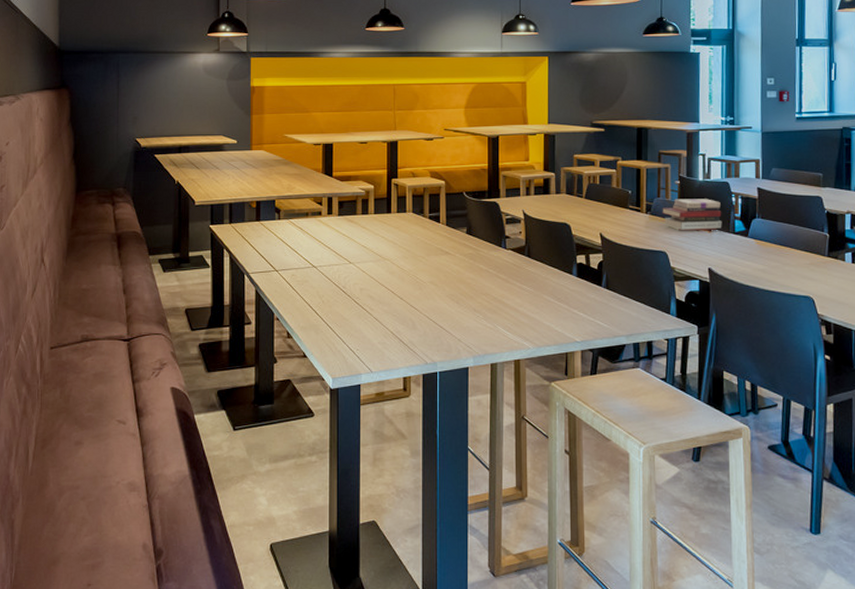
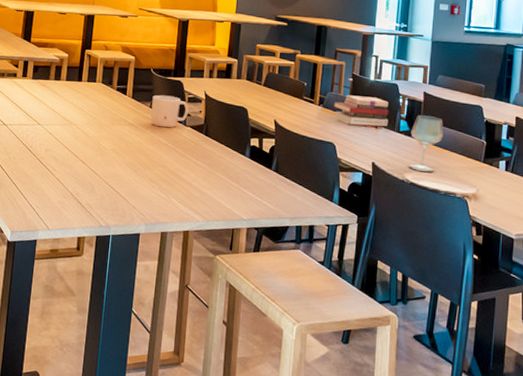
mug: none [468,219,508,253] -> present [150,95,189,128]
plate: none [743,273,827,295] -> present [403,171,480,197]
wine glass: none [747,213,783,273] -> present [409,115,444,173]

